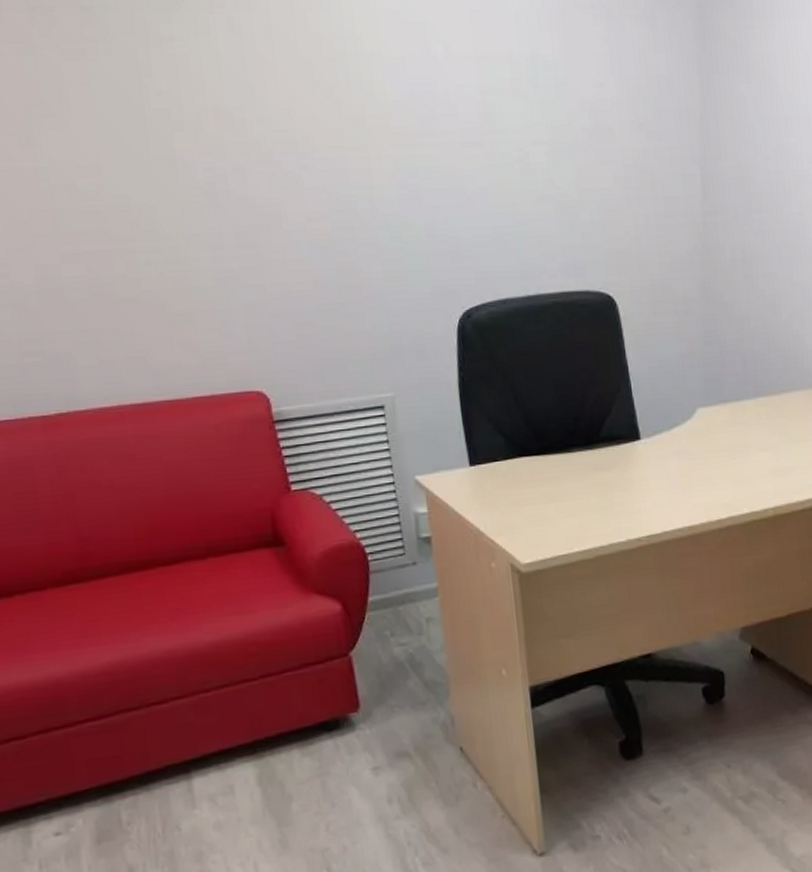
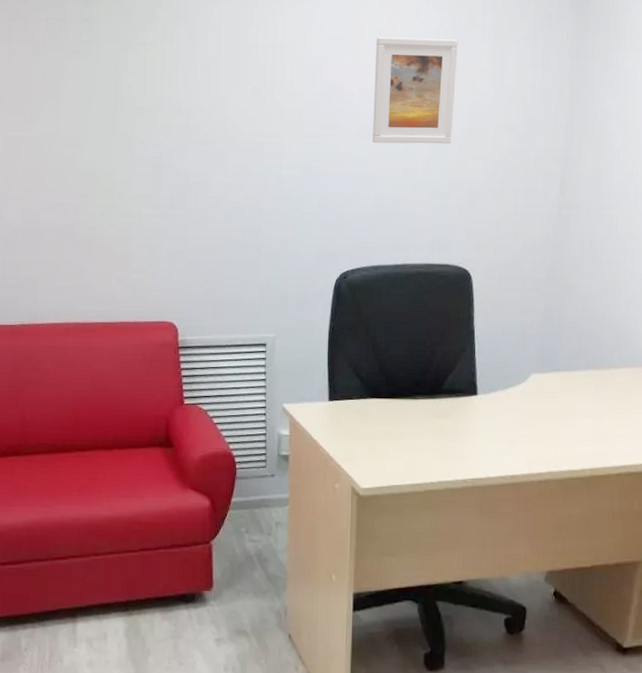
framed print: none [468,21,573,151] -> present [372,37,458,144]

